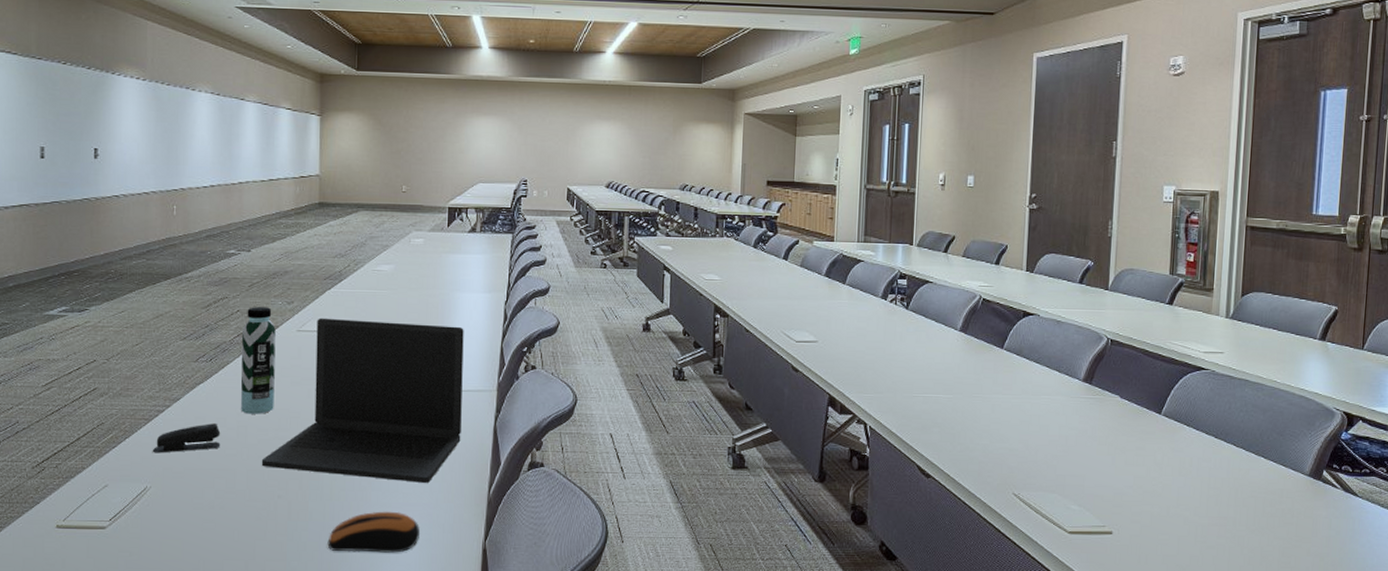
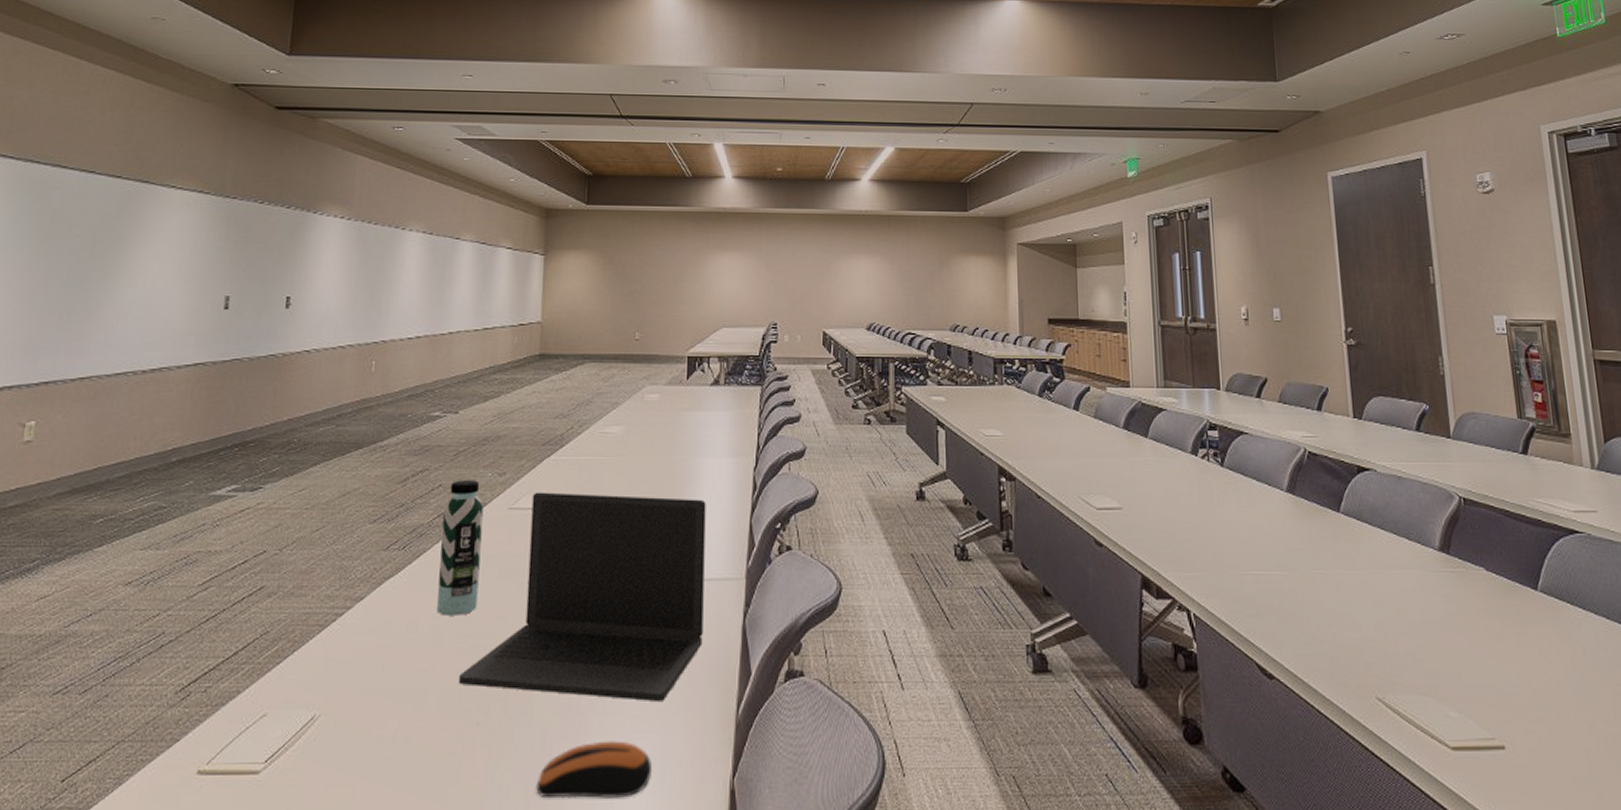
stapler: present [152,423,221,453] -> none [325,629,411,670]

